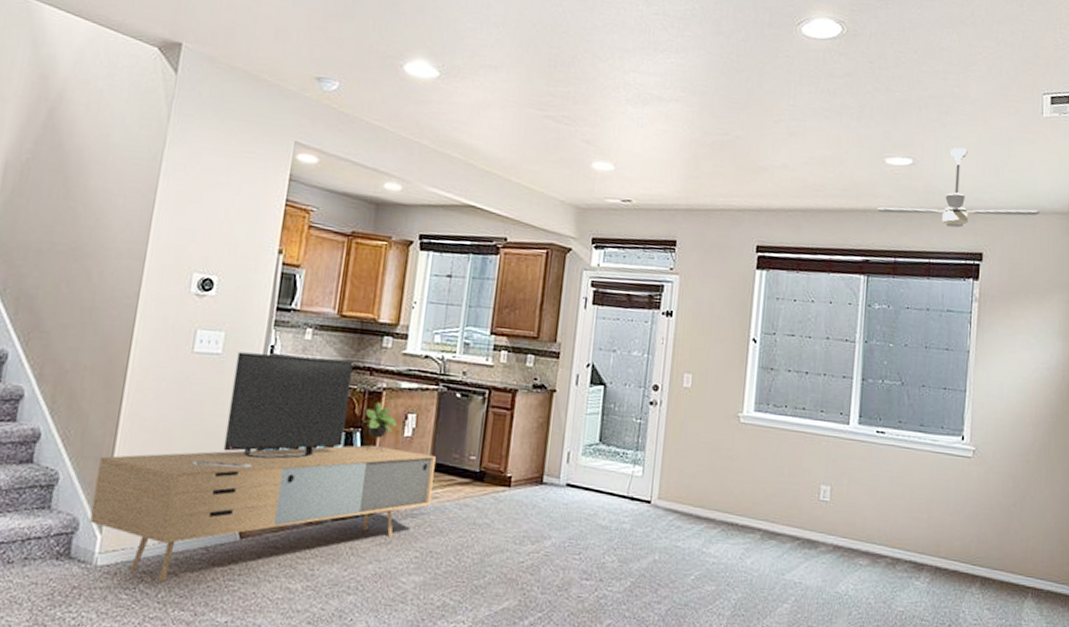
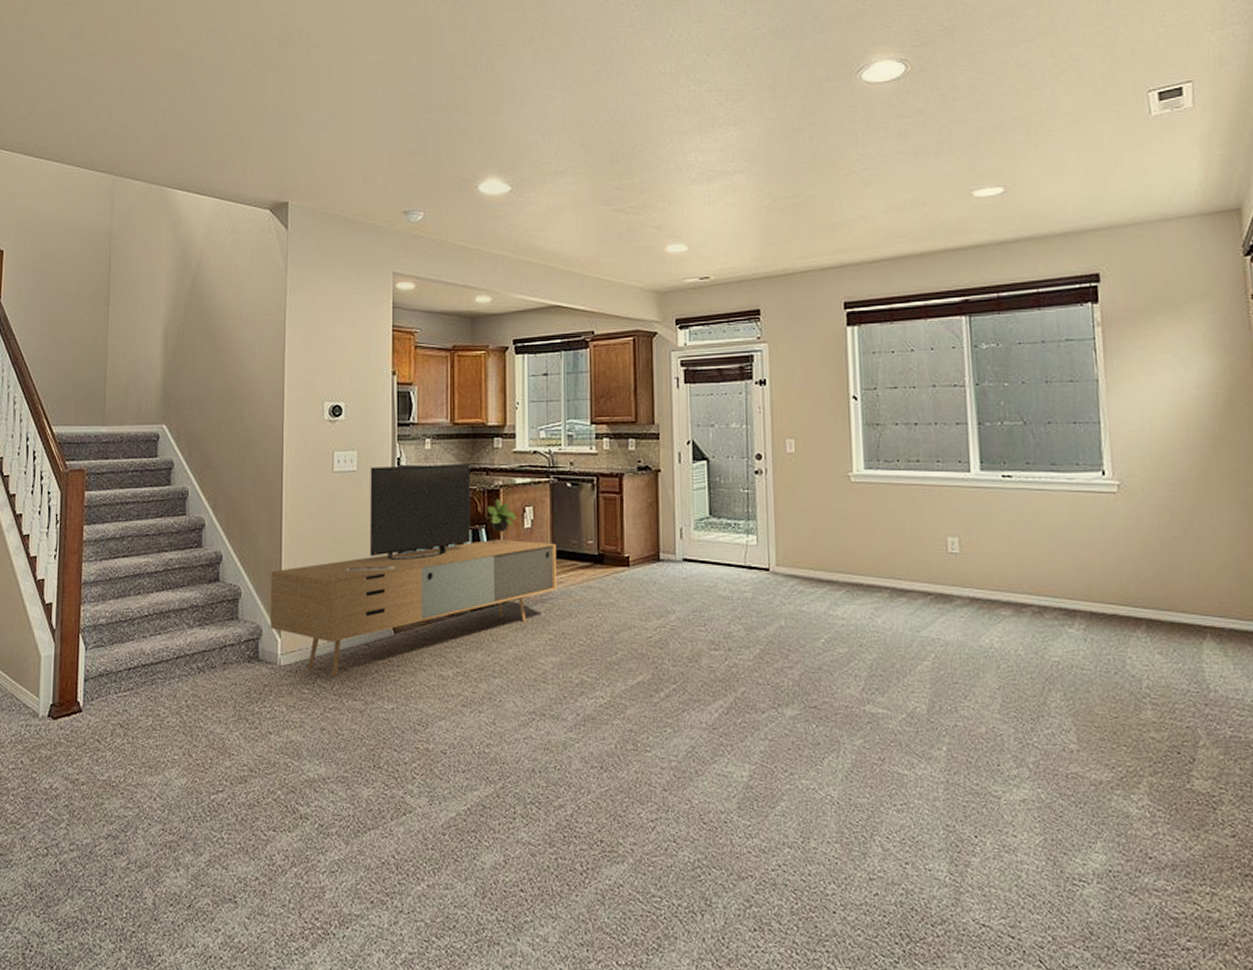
ceiling fan: present [877,147,1040,228] -> none [970,165,1163,252]

